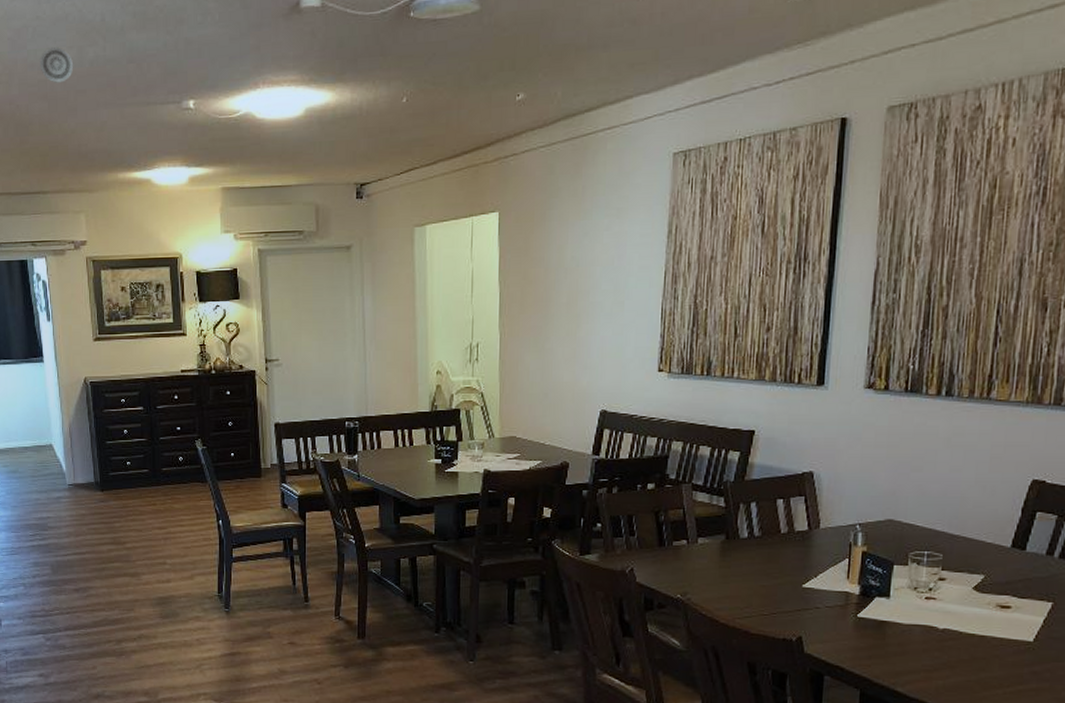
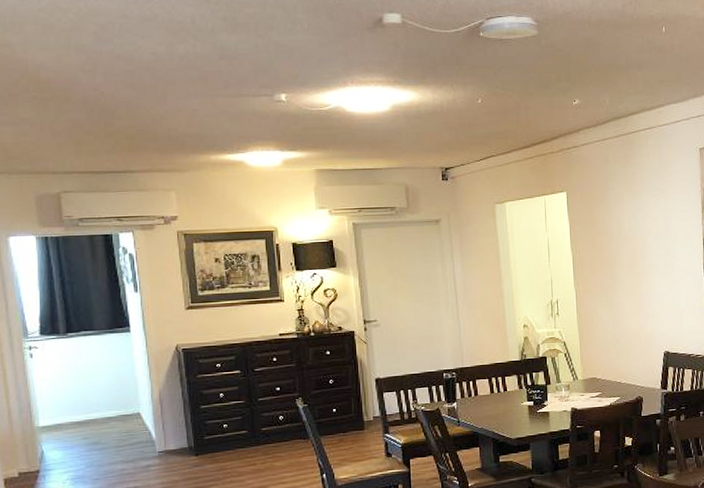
smoke detector: present [39,46,74,83] -> none [126,41,163,74]

